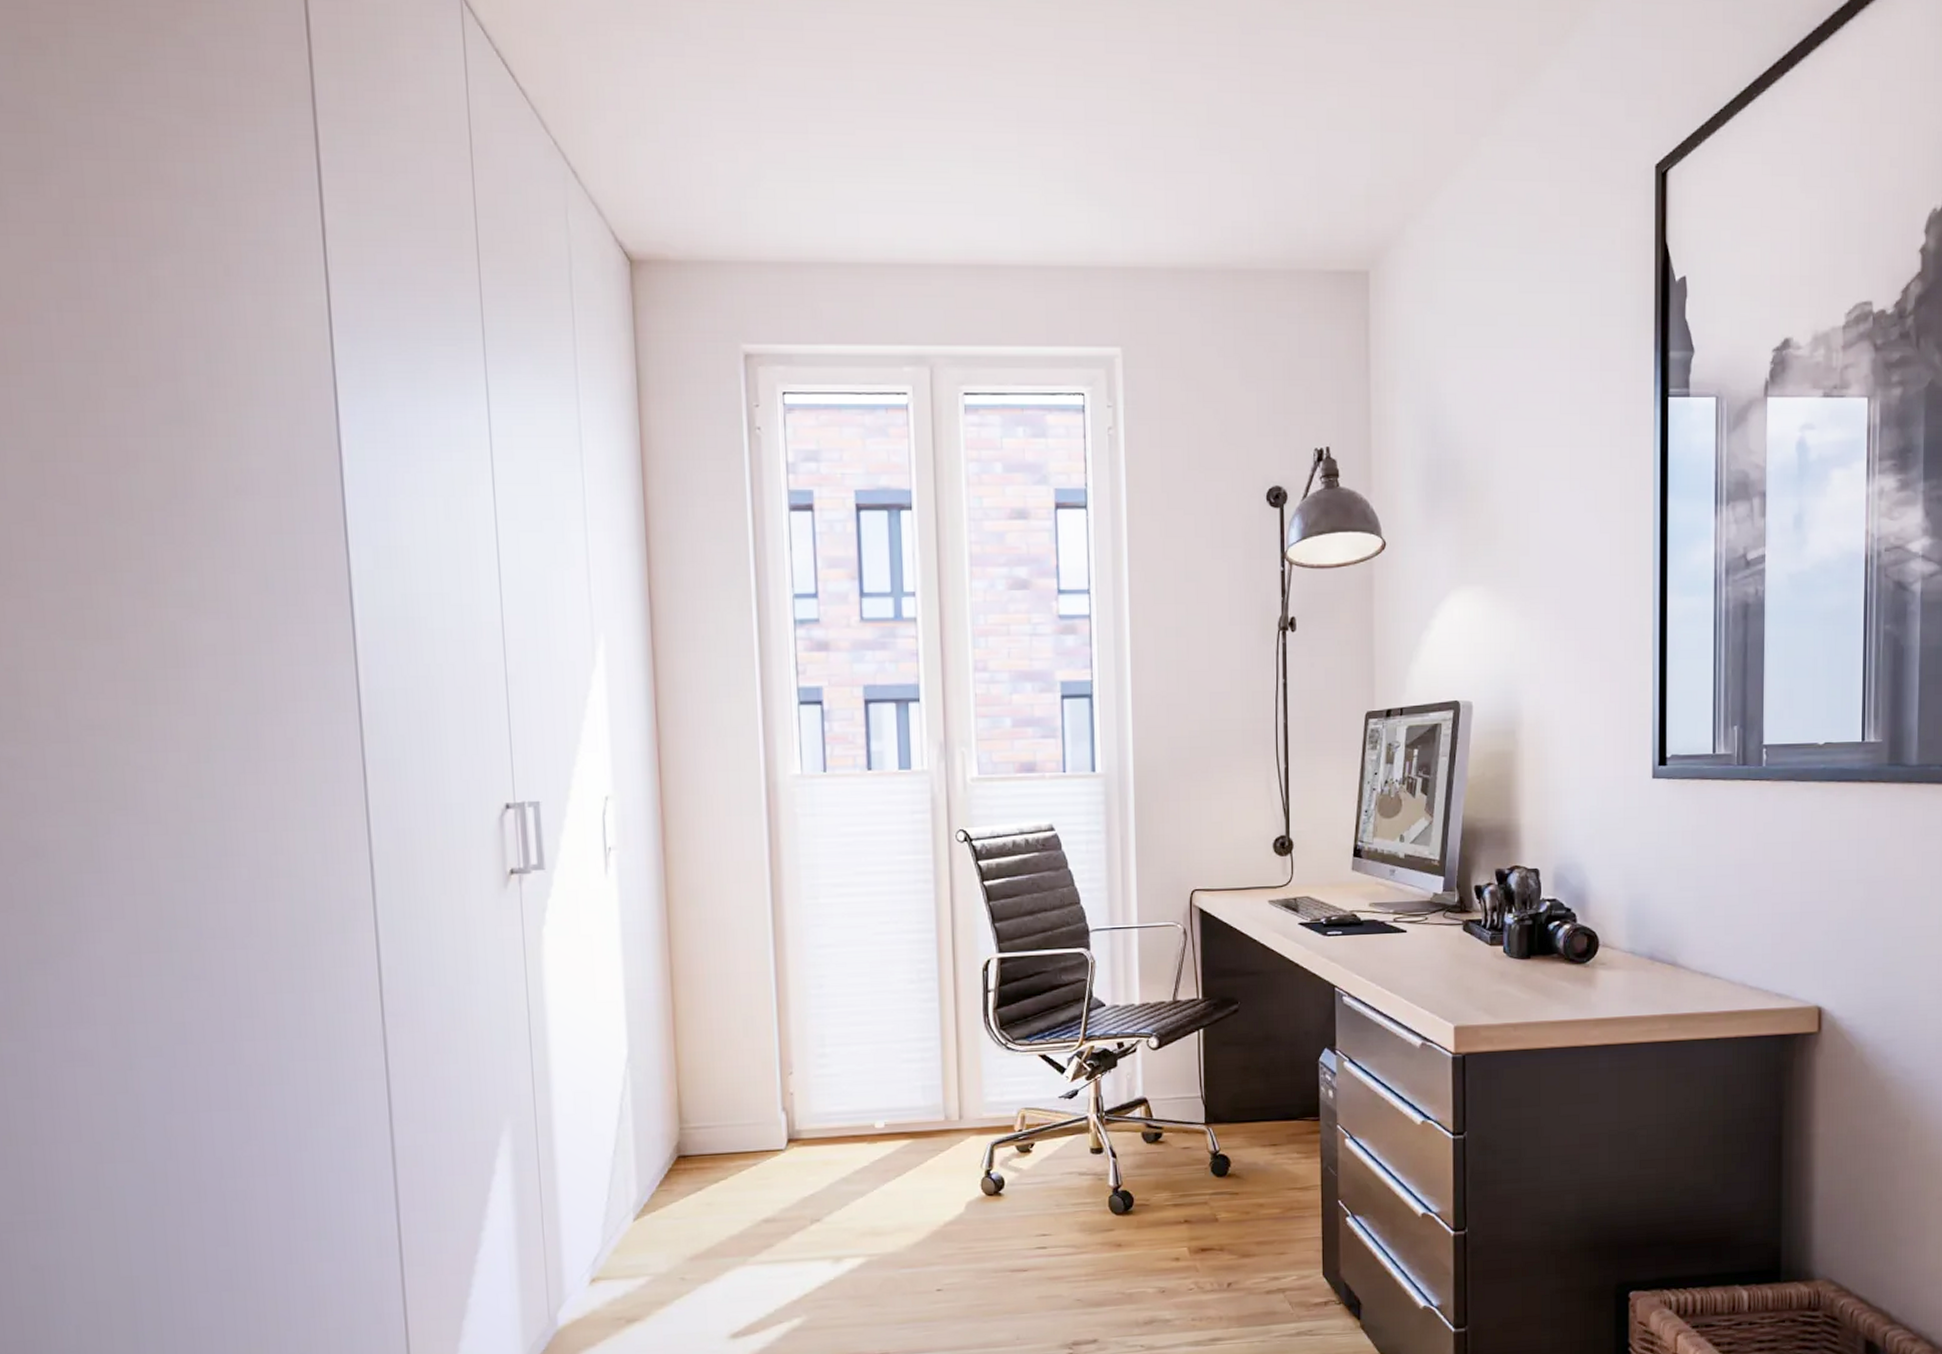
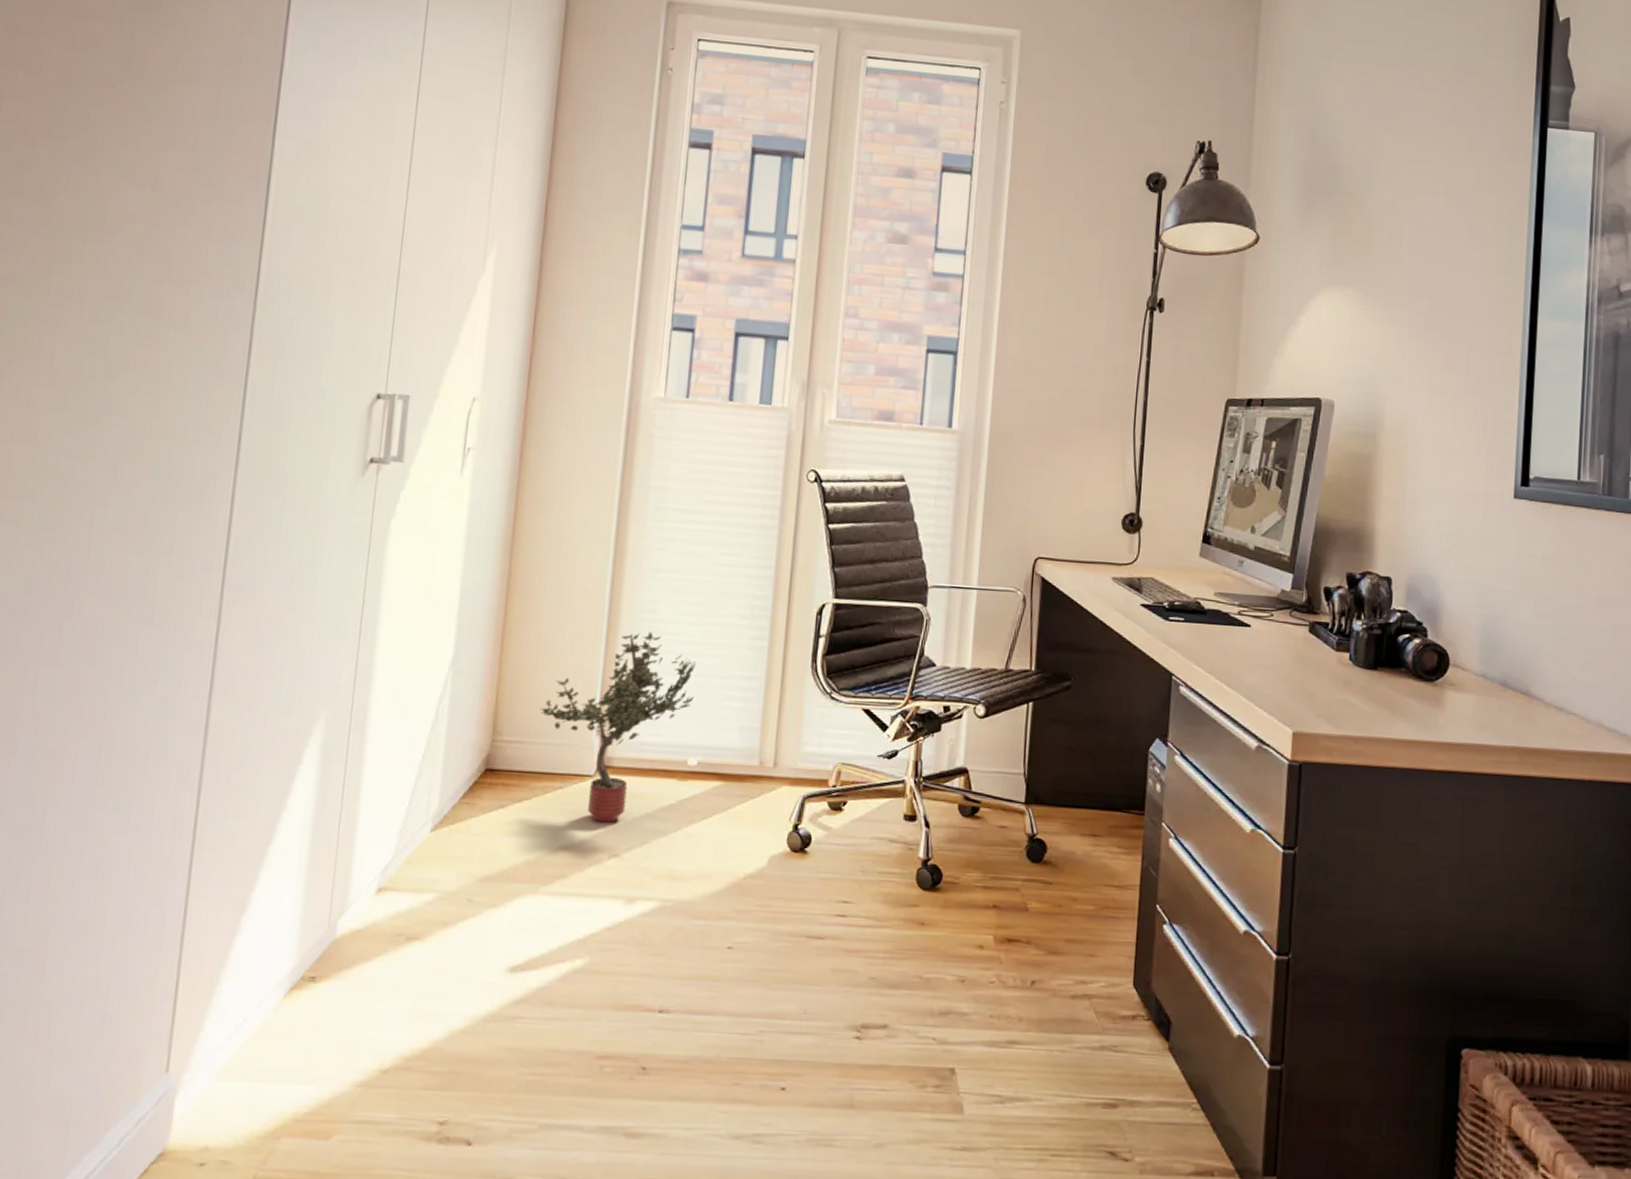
potted tree: none [723,1006,872,1192] -> present [540,632,695,823]

